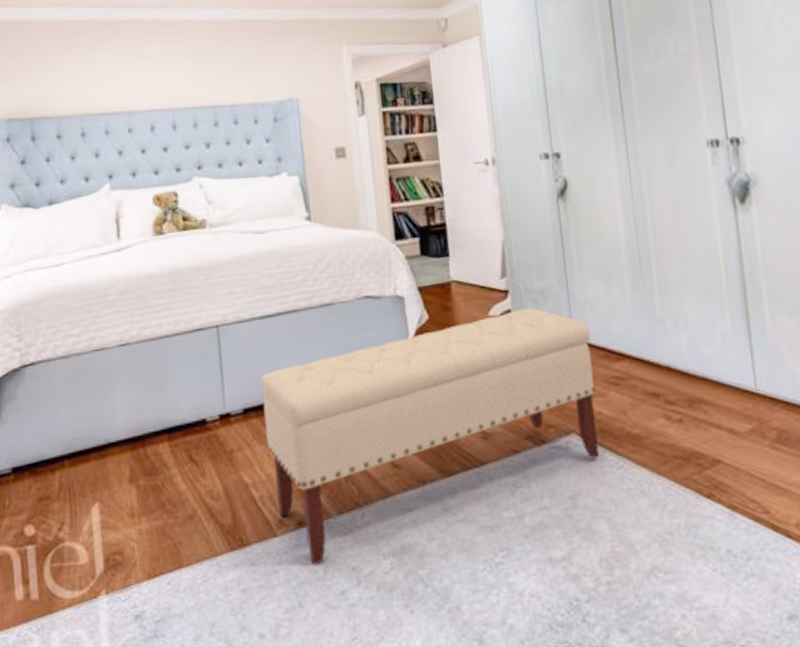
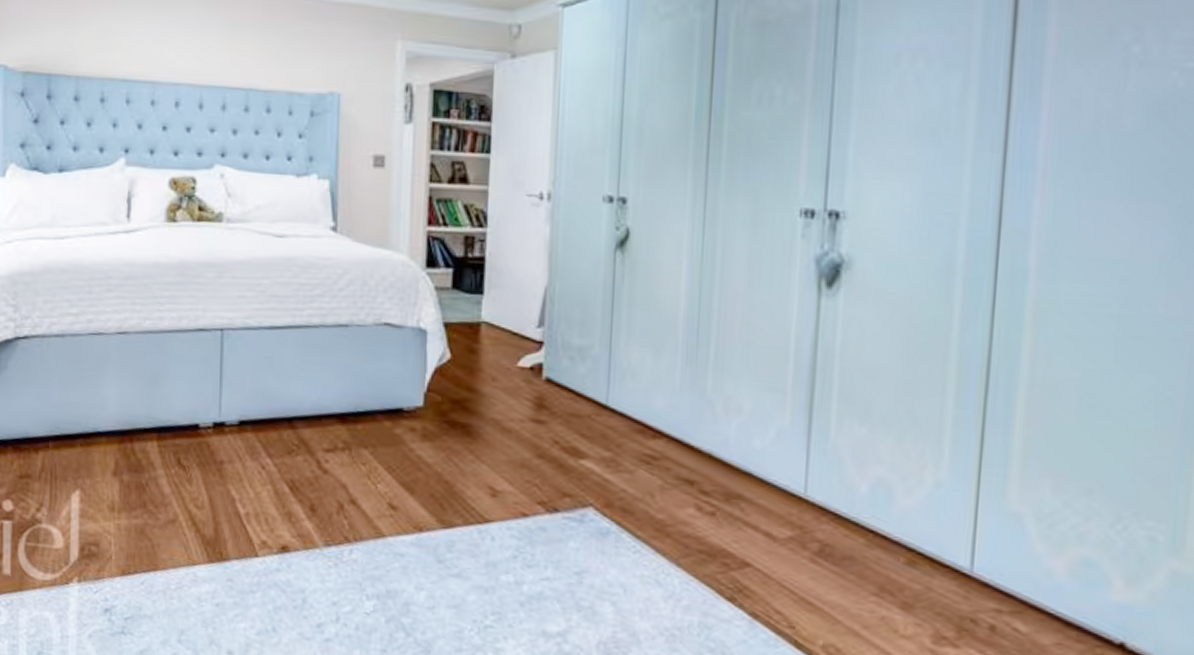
bench: present [260,308,600,565] -> none [257,364,628,593]

